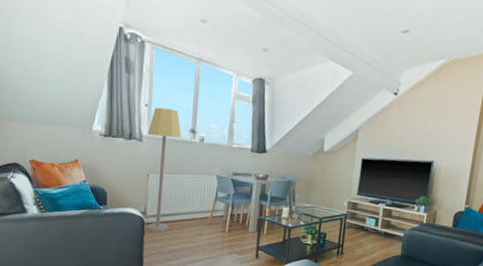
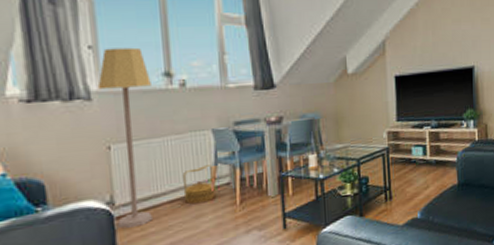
basket: none [191,200,214,226] -> present [182,165,215,204]

